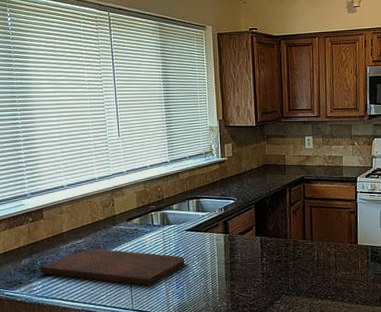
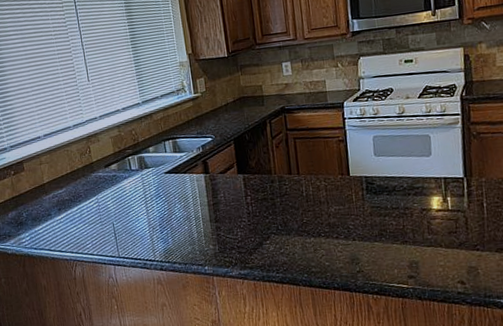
cutting board: present [39,248,185,286] -> none [26,197,167,233]

